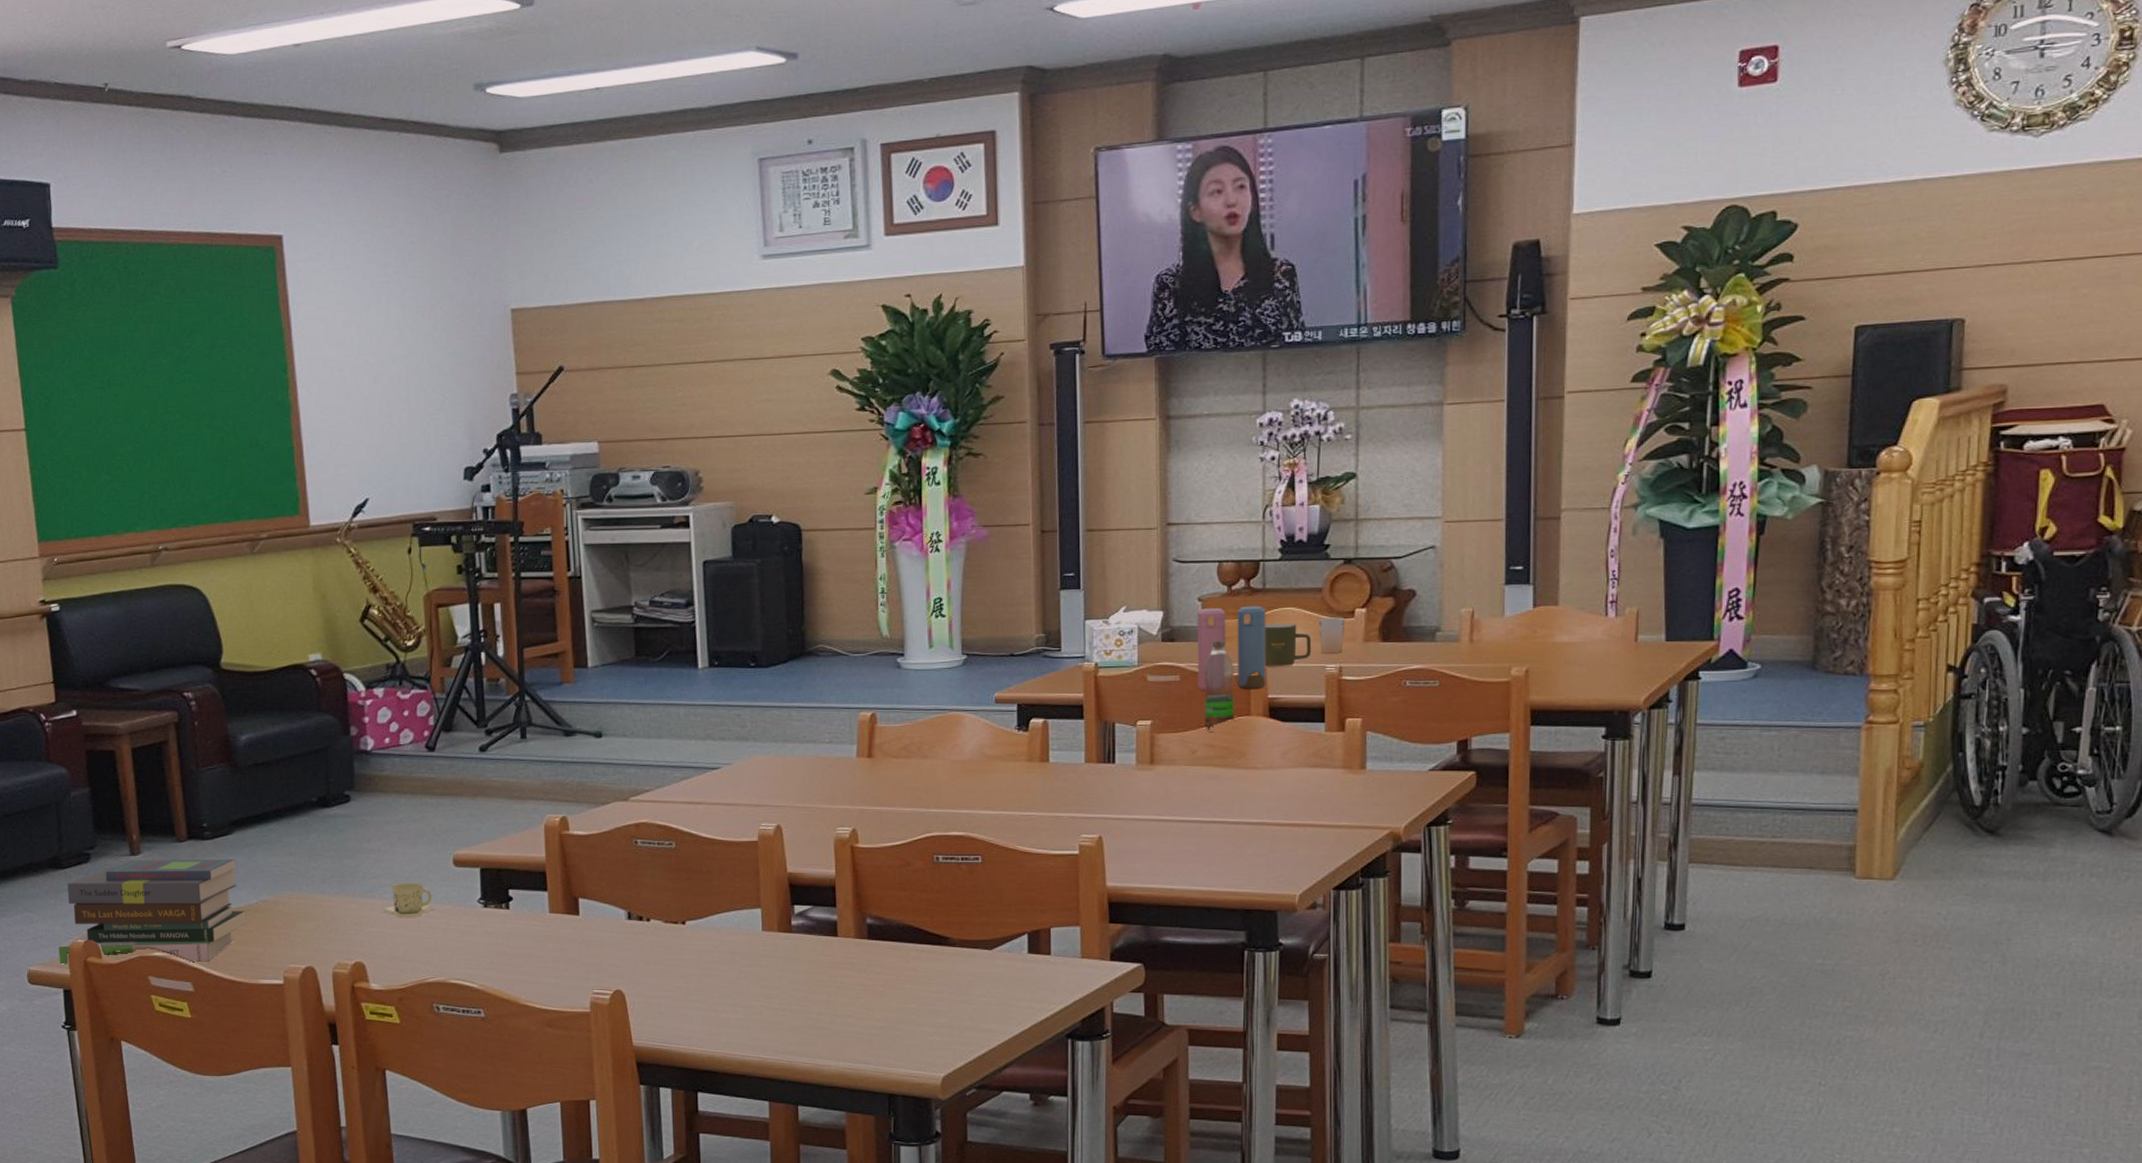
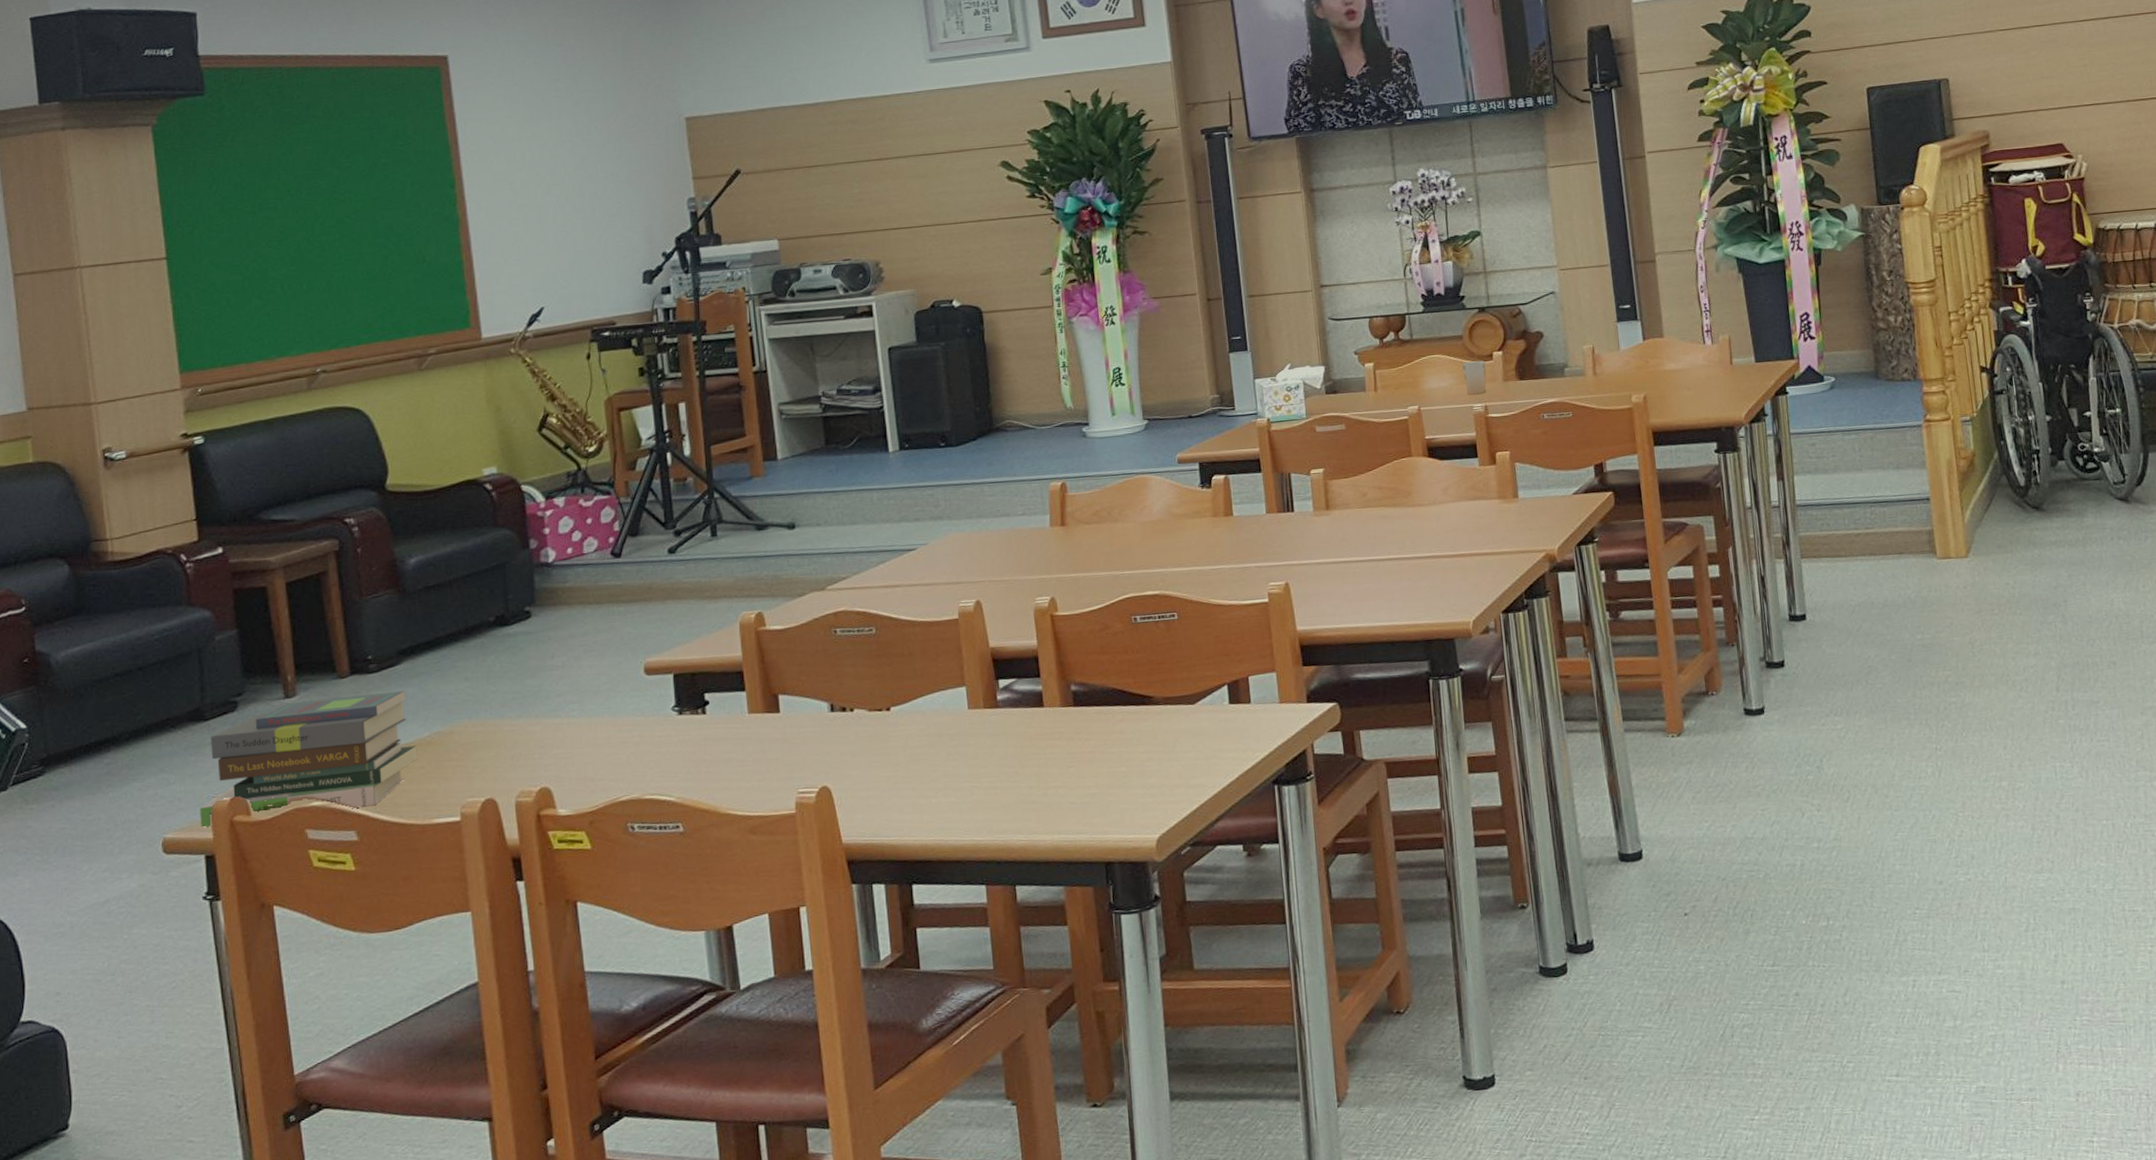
cup and saucer: present [381,882,435,919] -> none [567,695,627,736]
thermos: present [1197,606,1266,692] -> none [1355,355,1423,438]
bottle: present [1203,640,1235,733] -> none [1365,389,1399,476]
mug: present [1265,622,1312,668] -> none [1416,369,1460,411]

